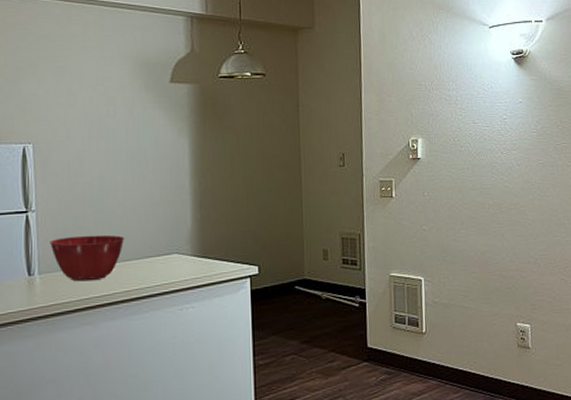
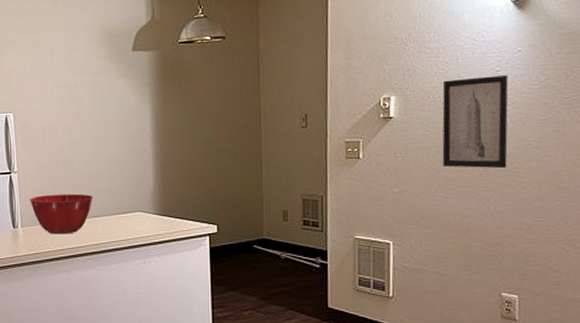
wall art: none [461,123,516,207] -> present [442,75,509,169]

